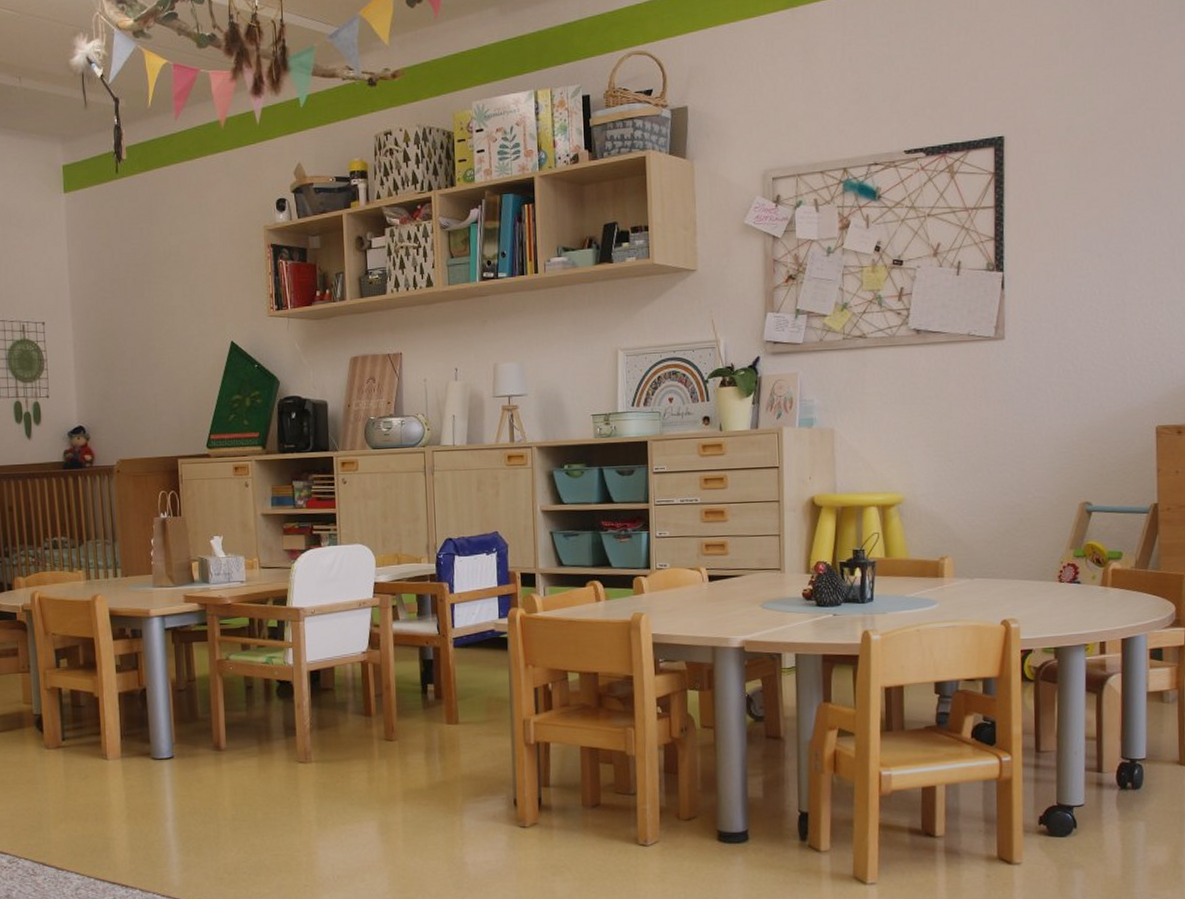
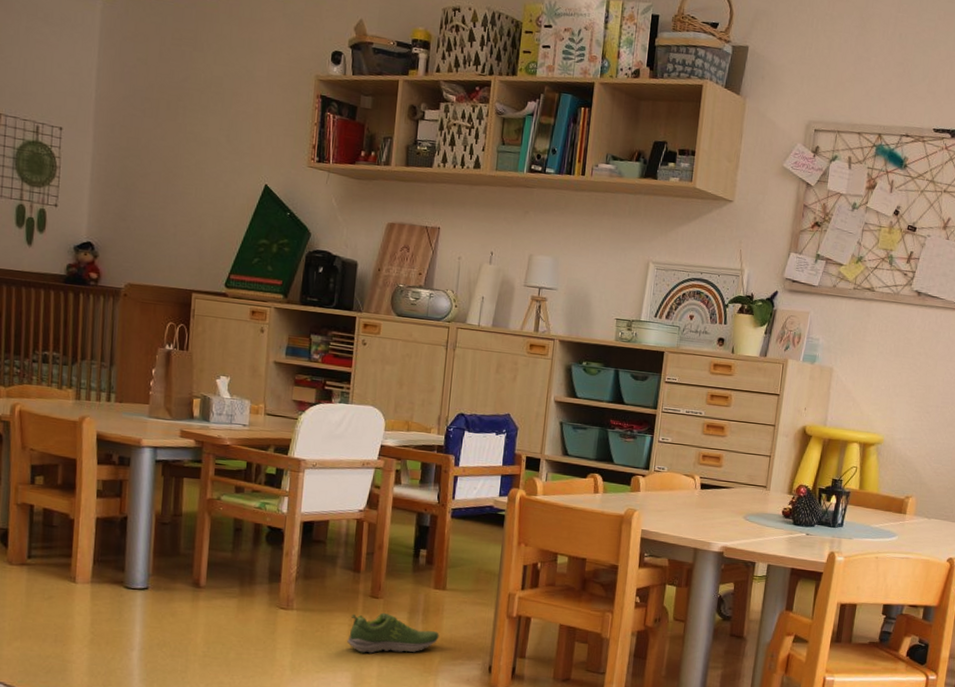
shoe: none [368,755,459,800] -> present [347,612,439,654]

